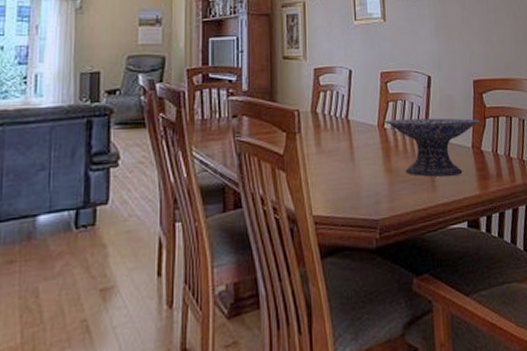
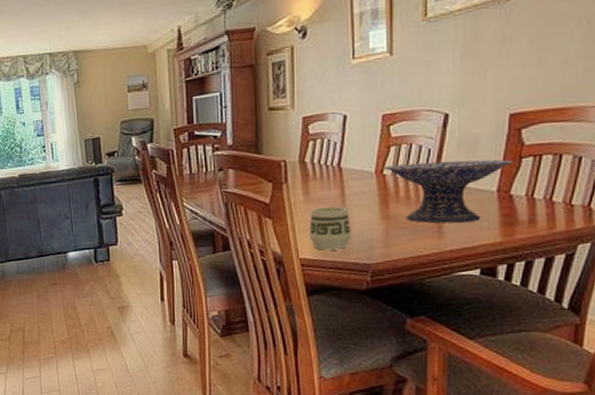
cup: none [321,159,360,206] -> present [309,206,351,251]

